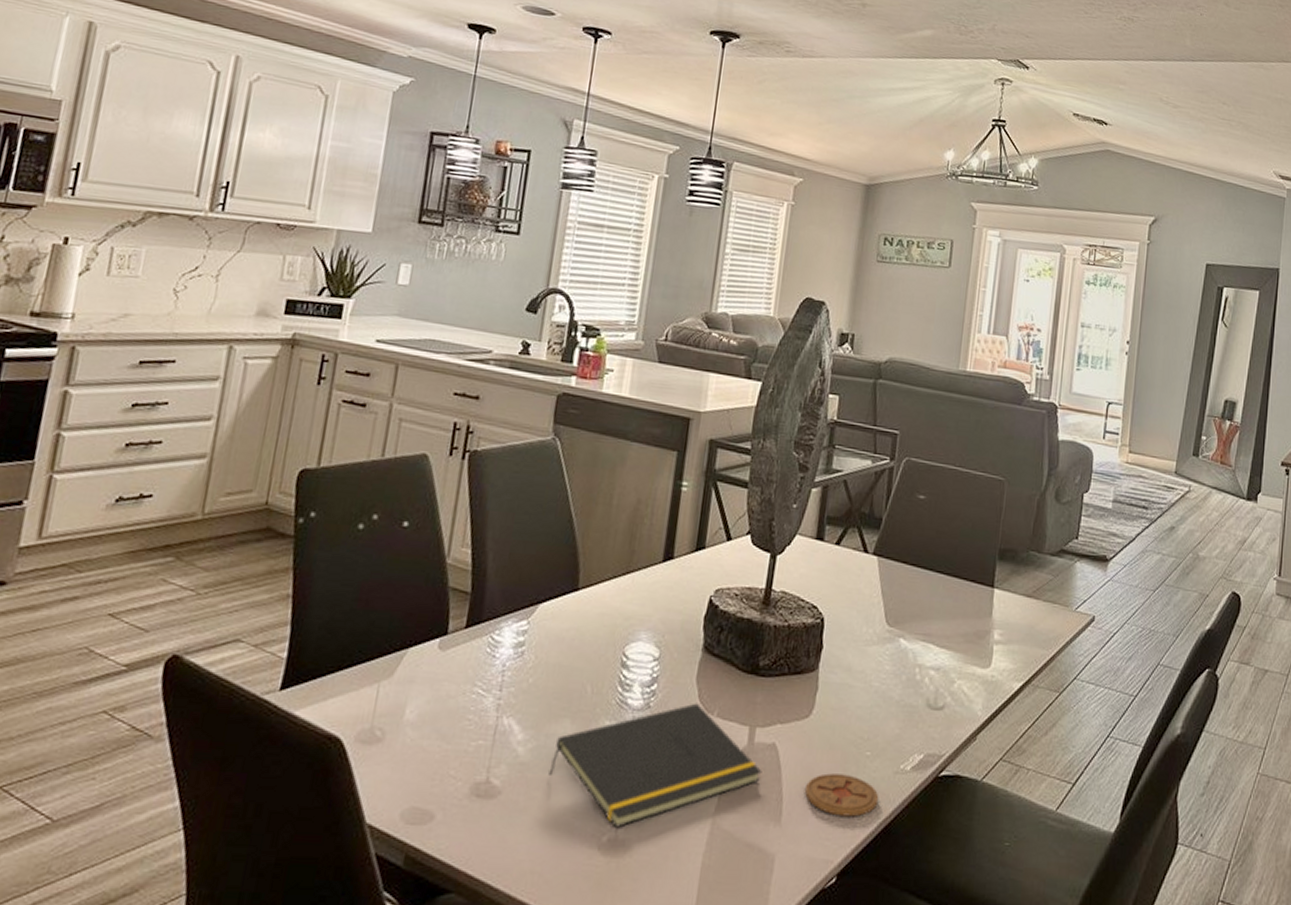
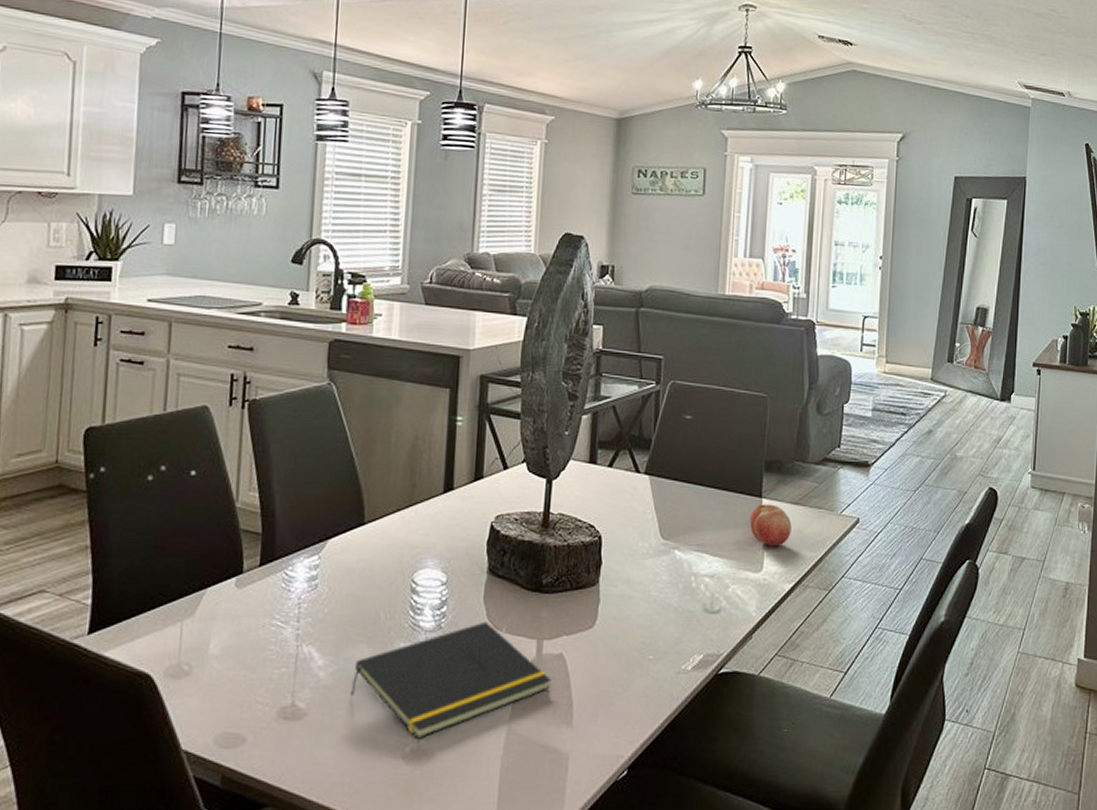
coaster: present [805,773,879,817] -> none [593,677,663,715]
fruit: none [979,594,1024,641] -> present [749,504,792,547]

